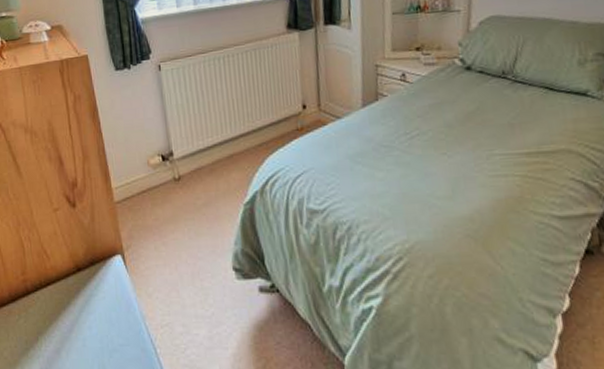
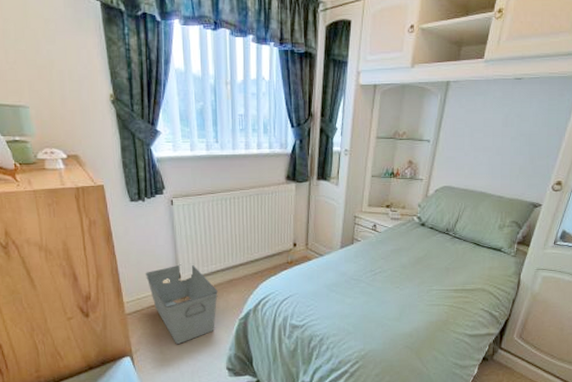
storage bin: none [133,139,217,239] -> present [145,264,218,345]

